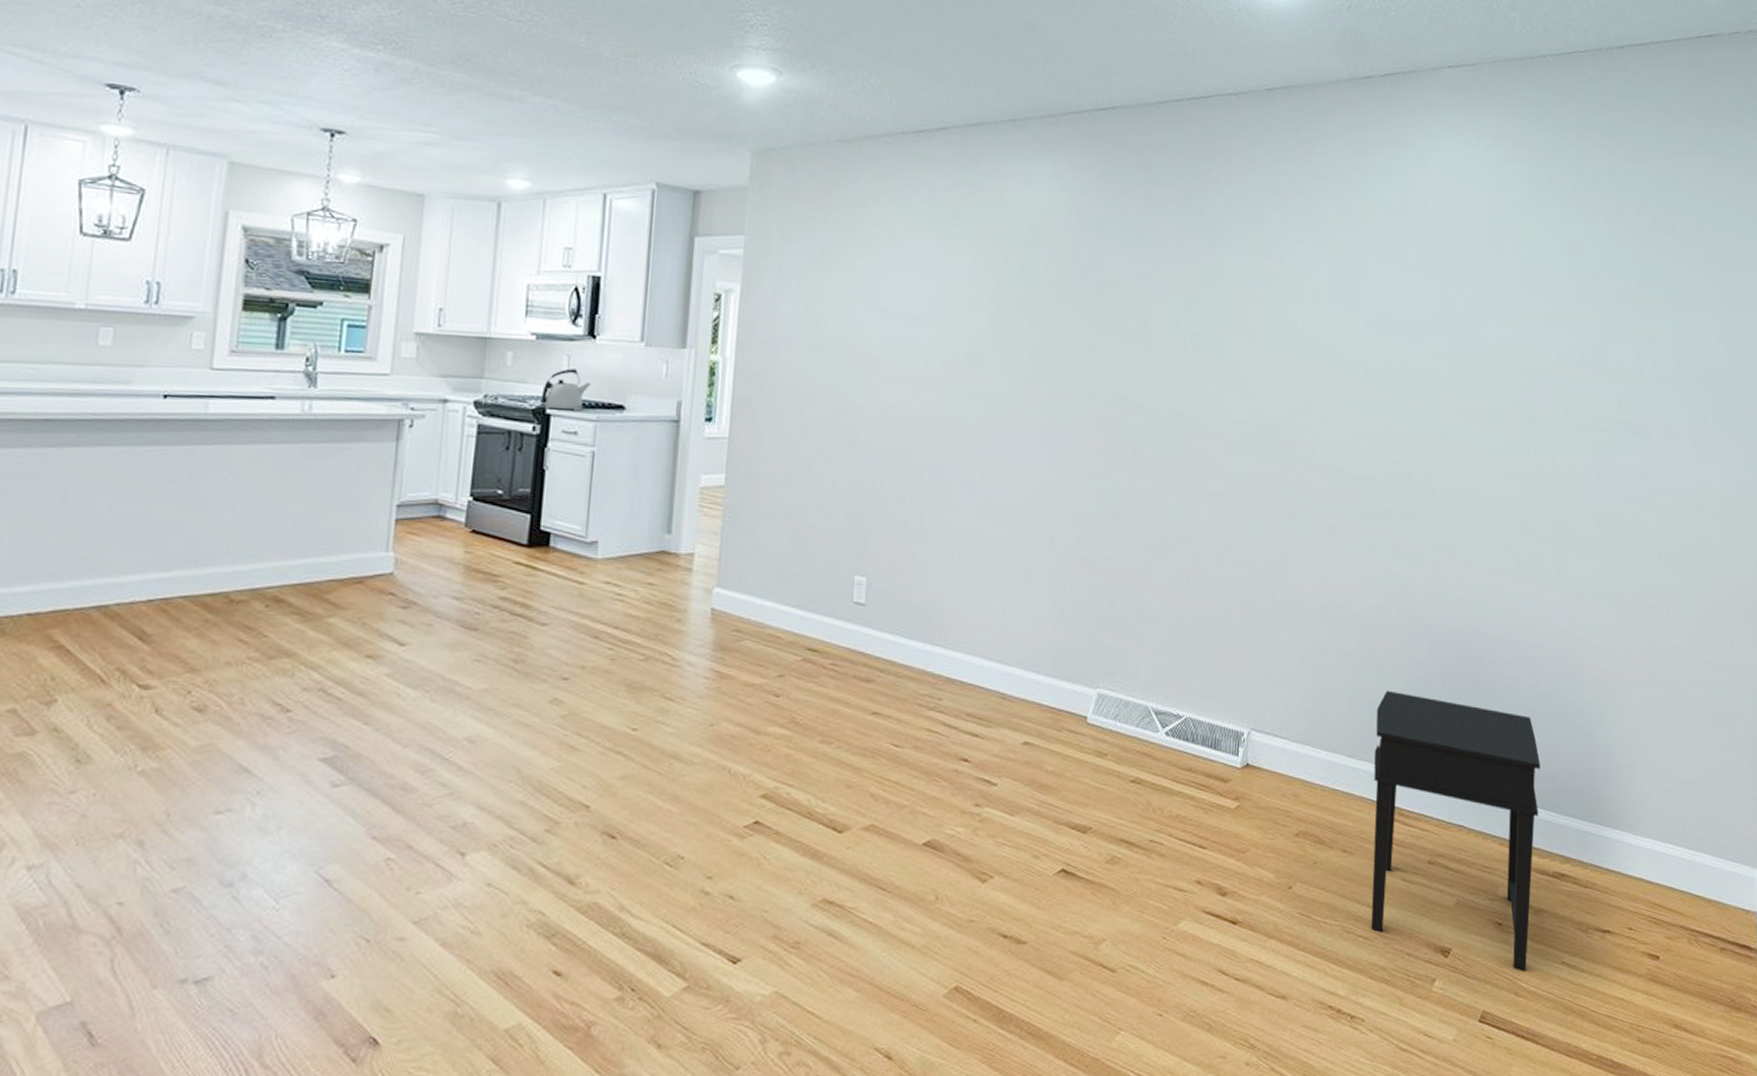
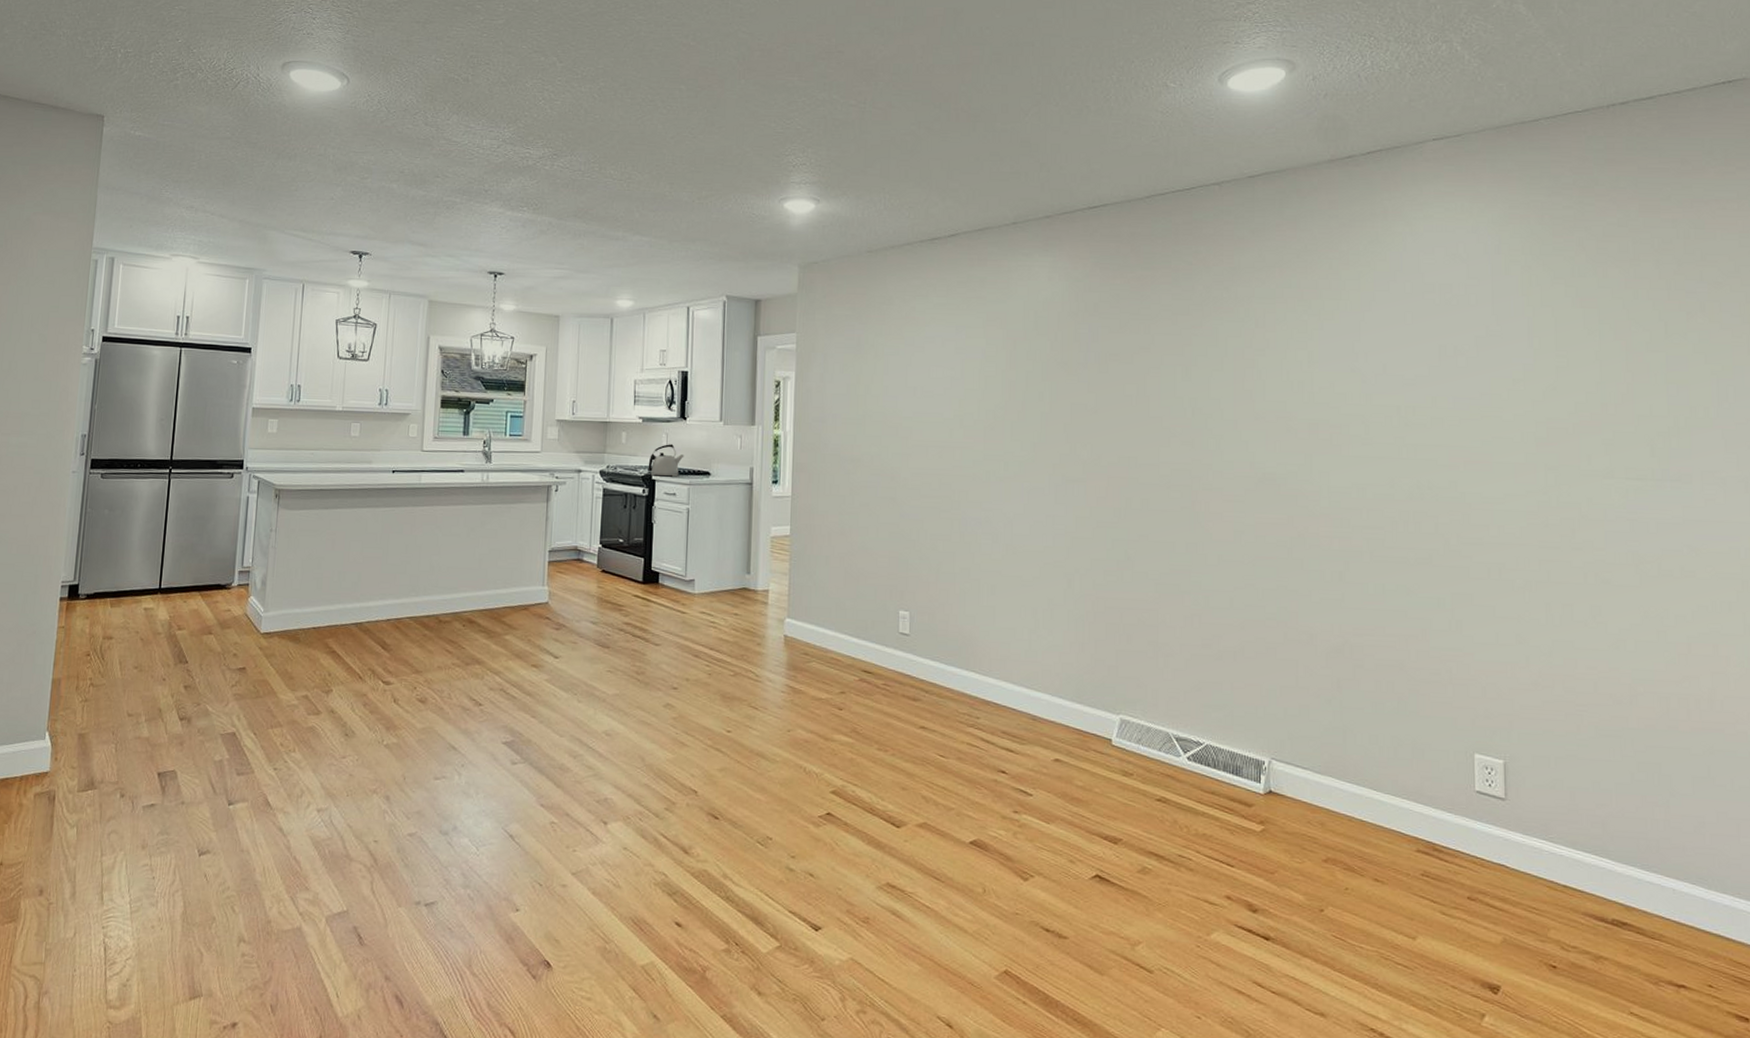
side table: present [1371,690,1541,972] -> none [1401,728,1590,1018]

